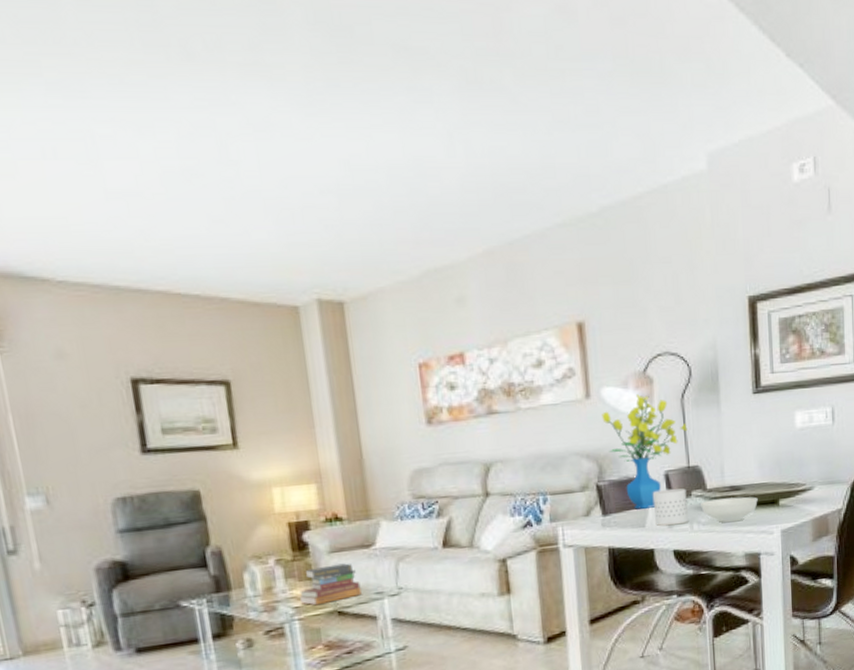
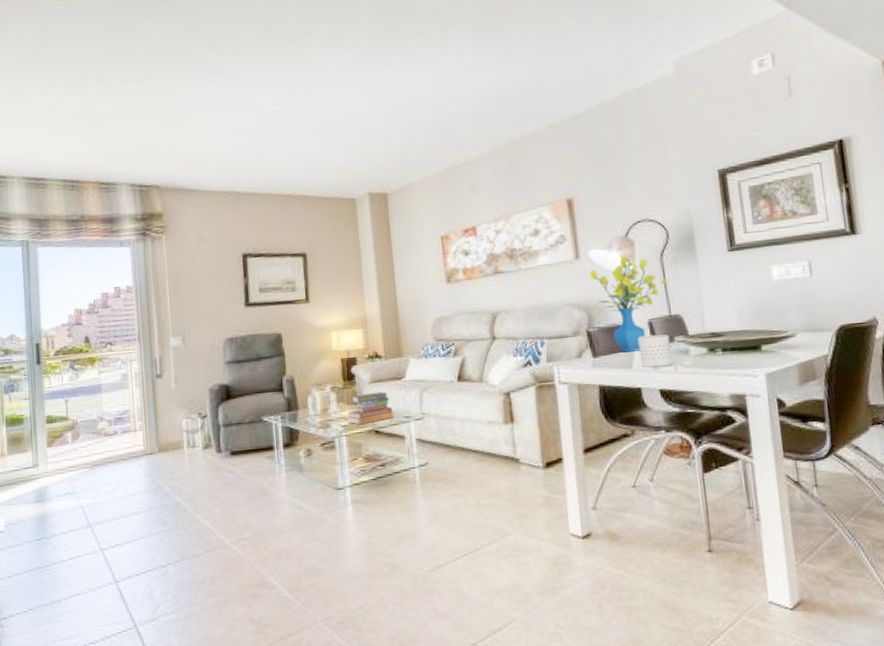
bowl: present [700,496,758,523] -> none [682,342,740,366]

